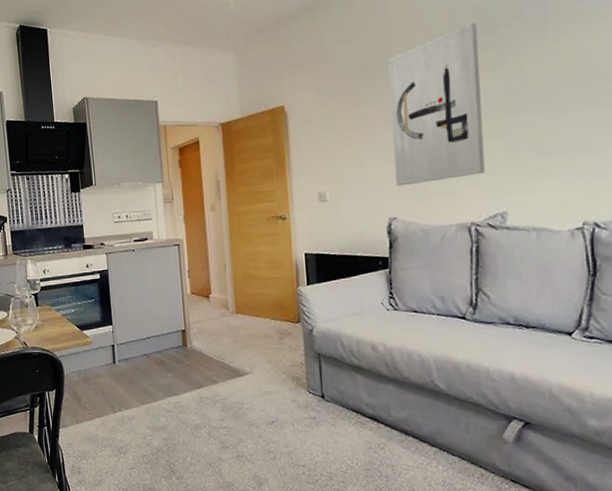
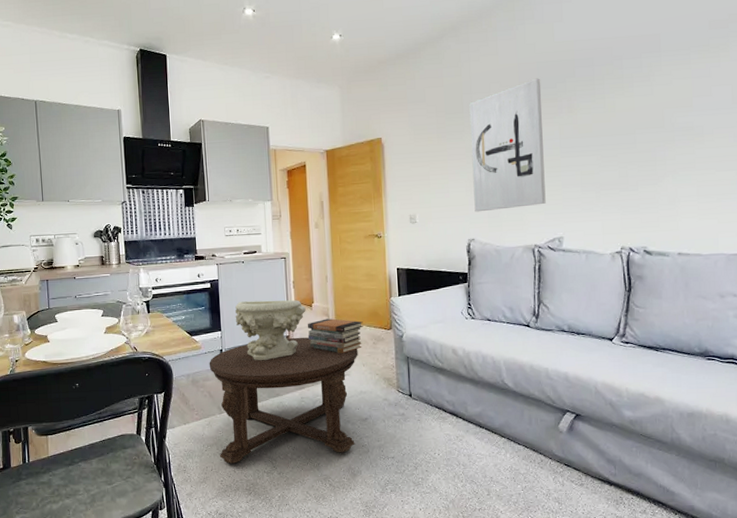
coffee table: none [101,331,262,466] -> present [209,337,358,464]
decorative bowl: none [126,291,203,357] -> present [234,300,306,360]
book stack: none [205,311,268,350] -> present [307,318,363,354]

